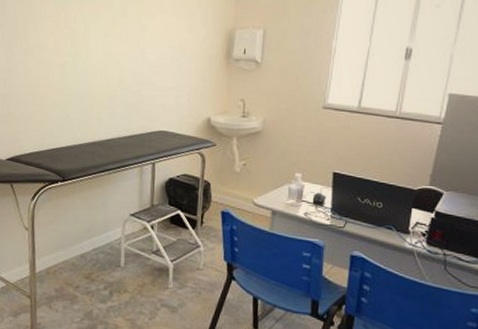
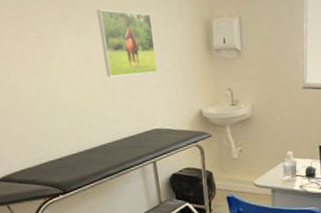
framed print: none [124,13,176,77] -> present [96,9,158,77]

